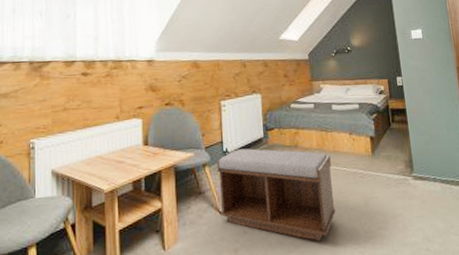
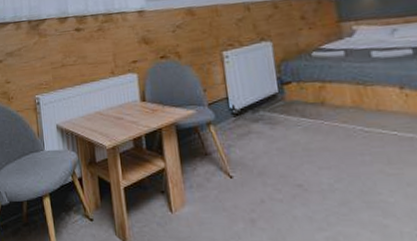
bench: present [216,148,337,242] -> none [222,105,386,222]

